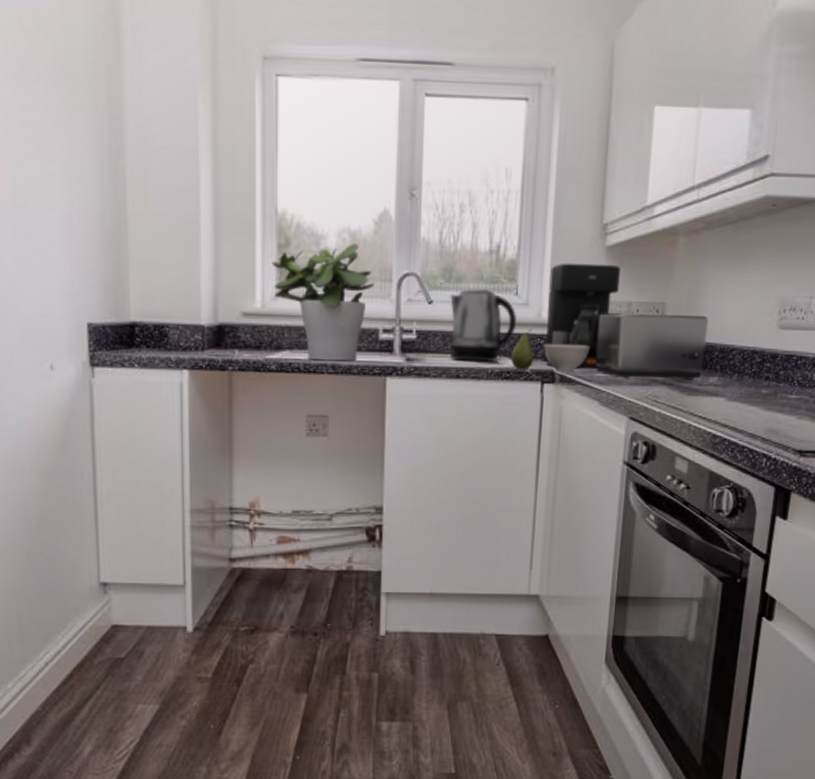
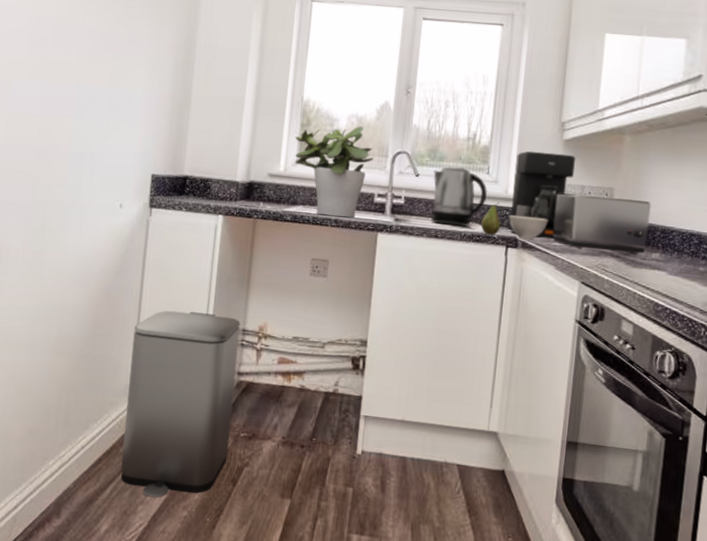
pedal bin: none [91,492,227,710] -> present [121,310,241,498]

